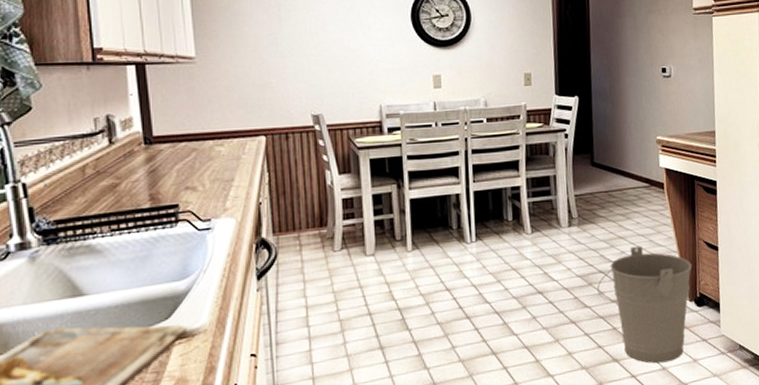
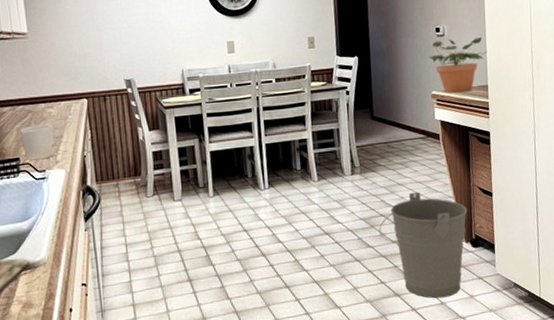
mug: none [181,164,225,208] -> present [20,123,56,161]
potted plant: none [653,79,715,139] -> present [428,36,488,94]

